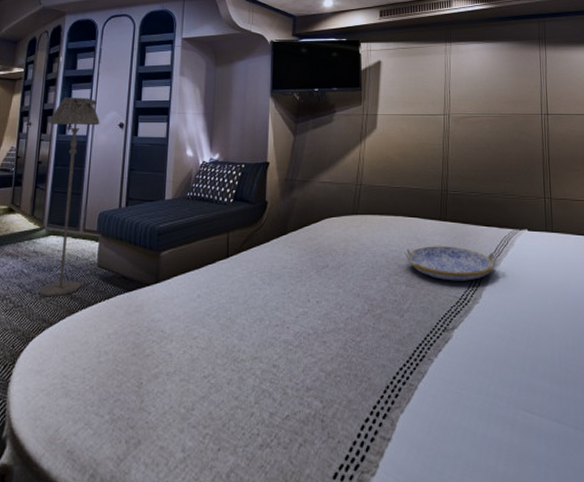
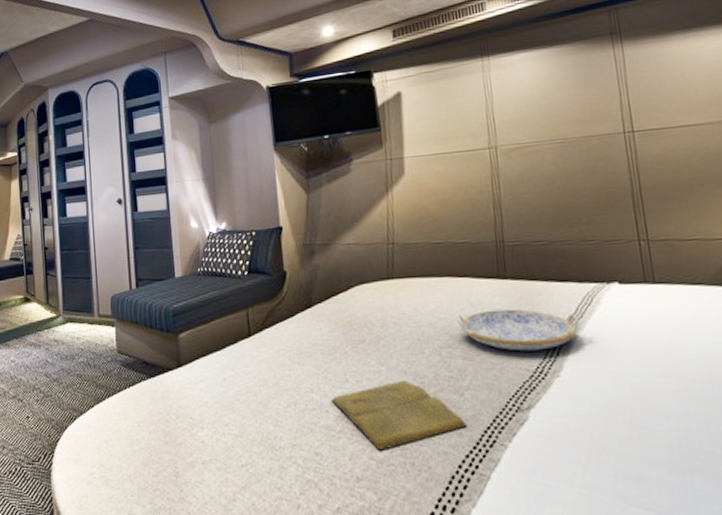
floor lamp: present [39,97,100,297] -> none [49,175,104,386]
book: none [293,302,404,365] -> present [331,380,467,452]

